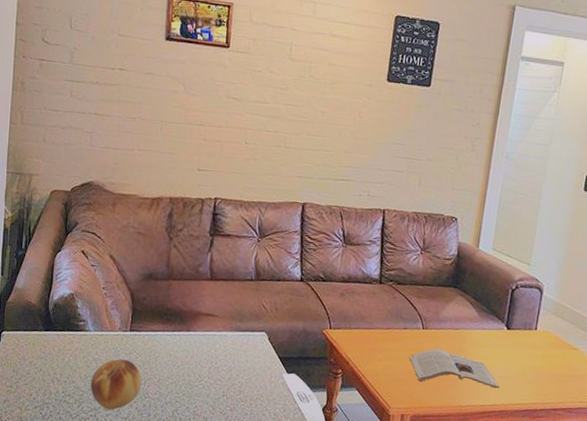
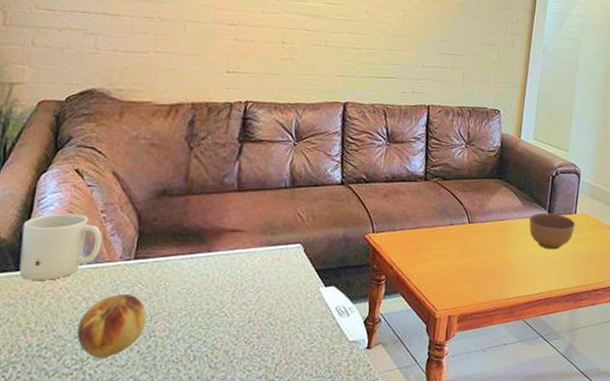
mug: none [45,286,106,342] -> present [19,213,103,280]
magazine: present [410,348,500,389] -> none [456,242,544,279]
bowl: none [485,325,536,364] -> present [529,212,576,250]

